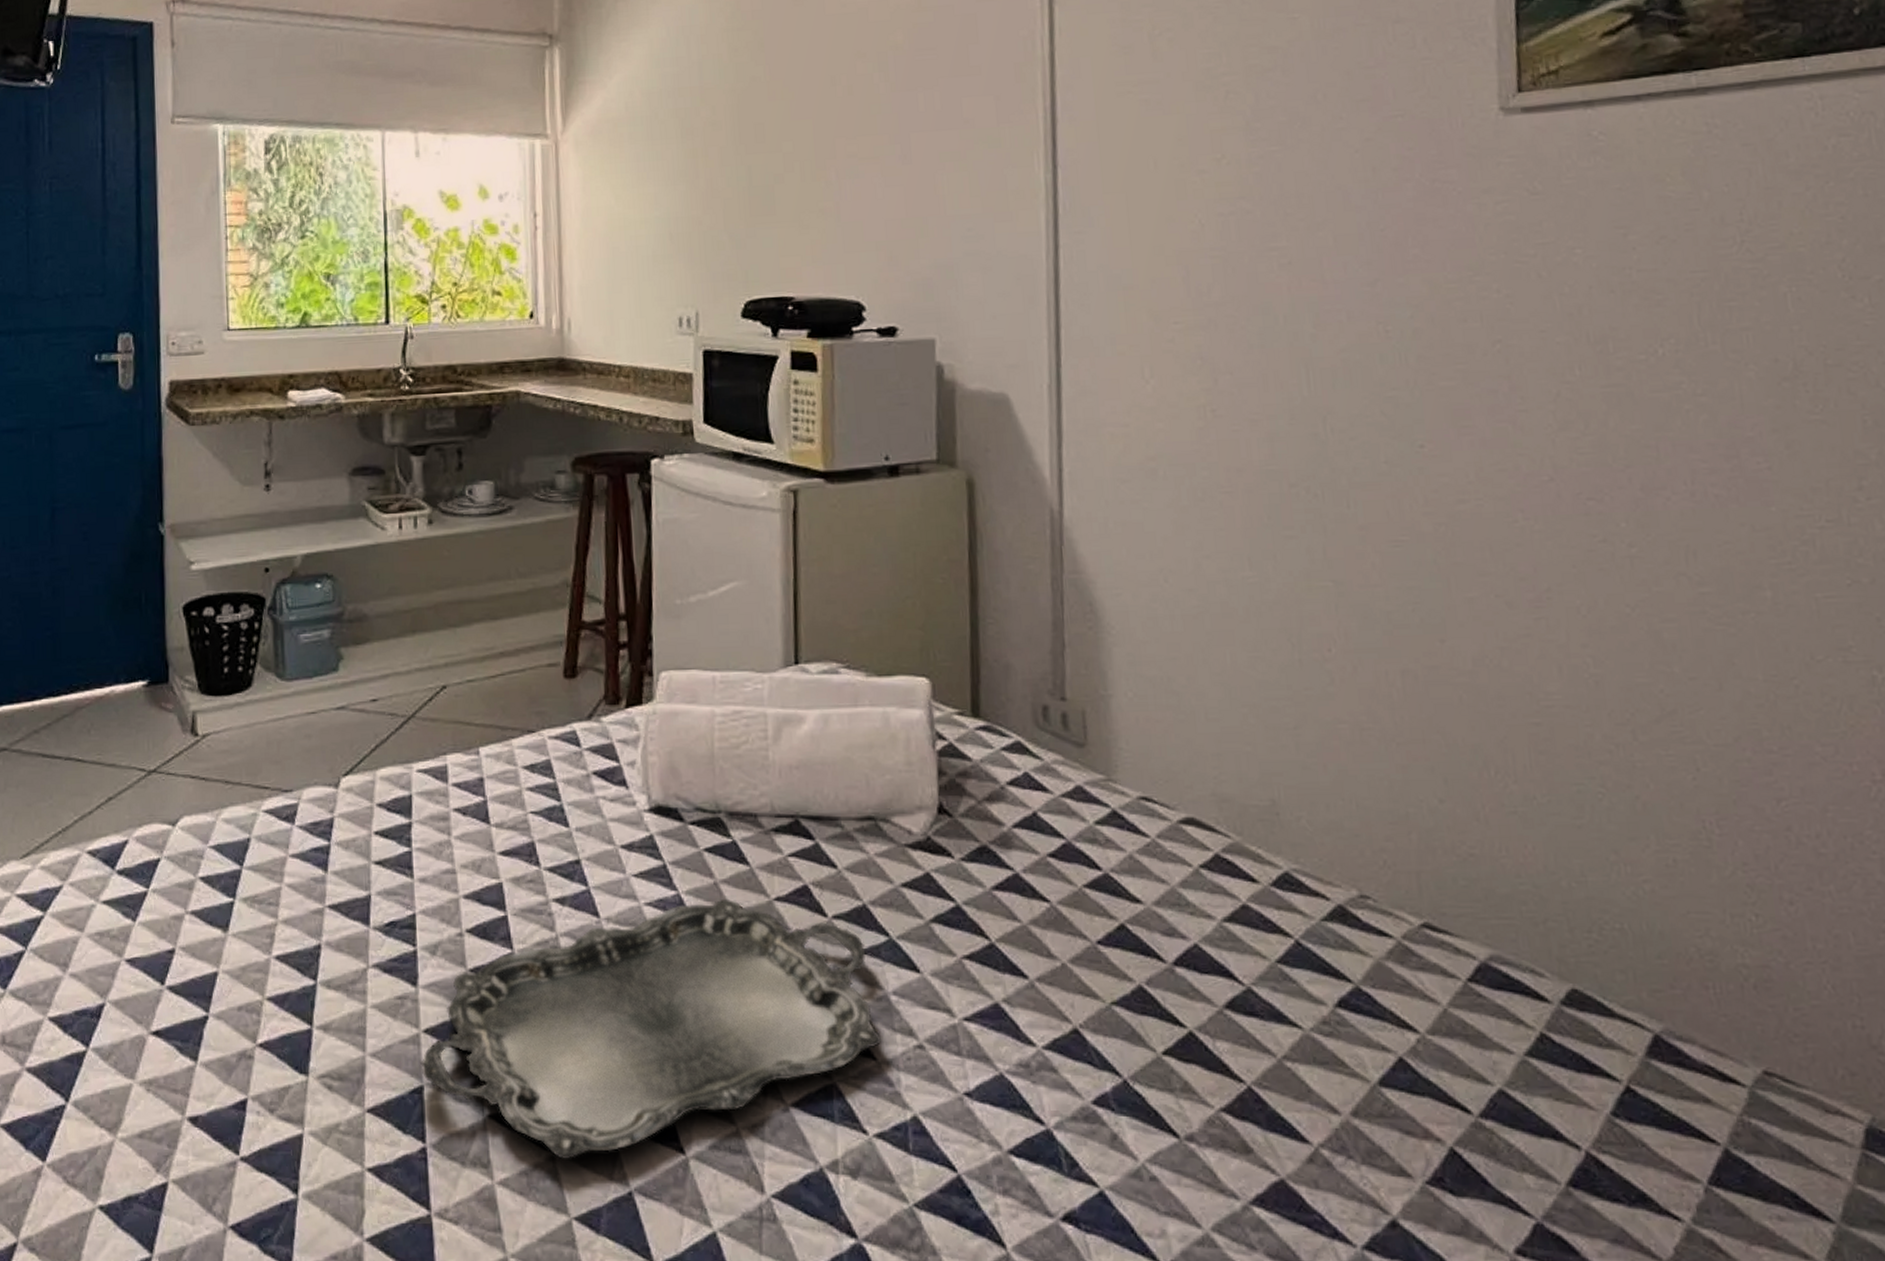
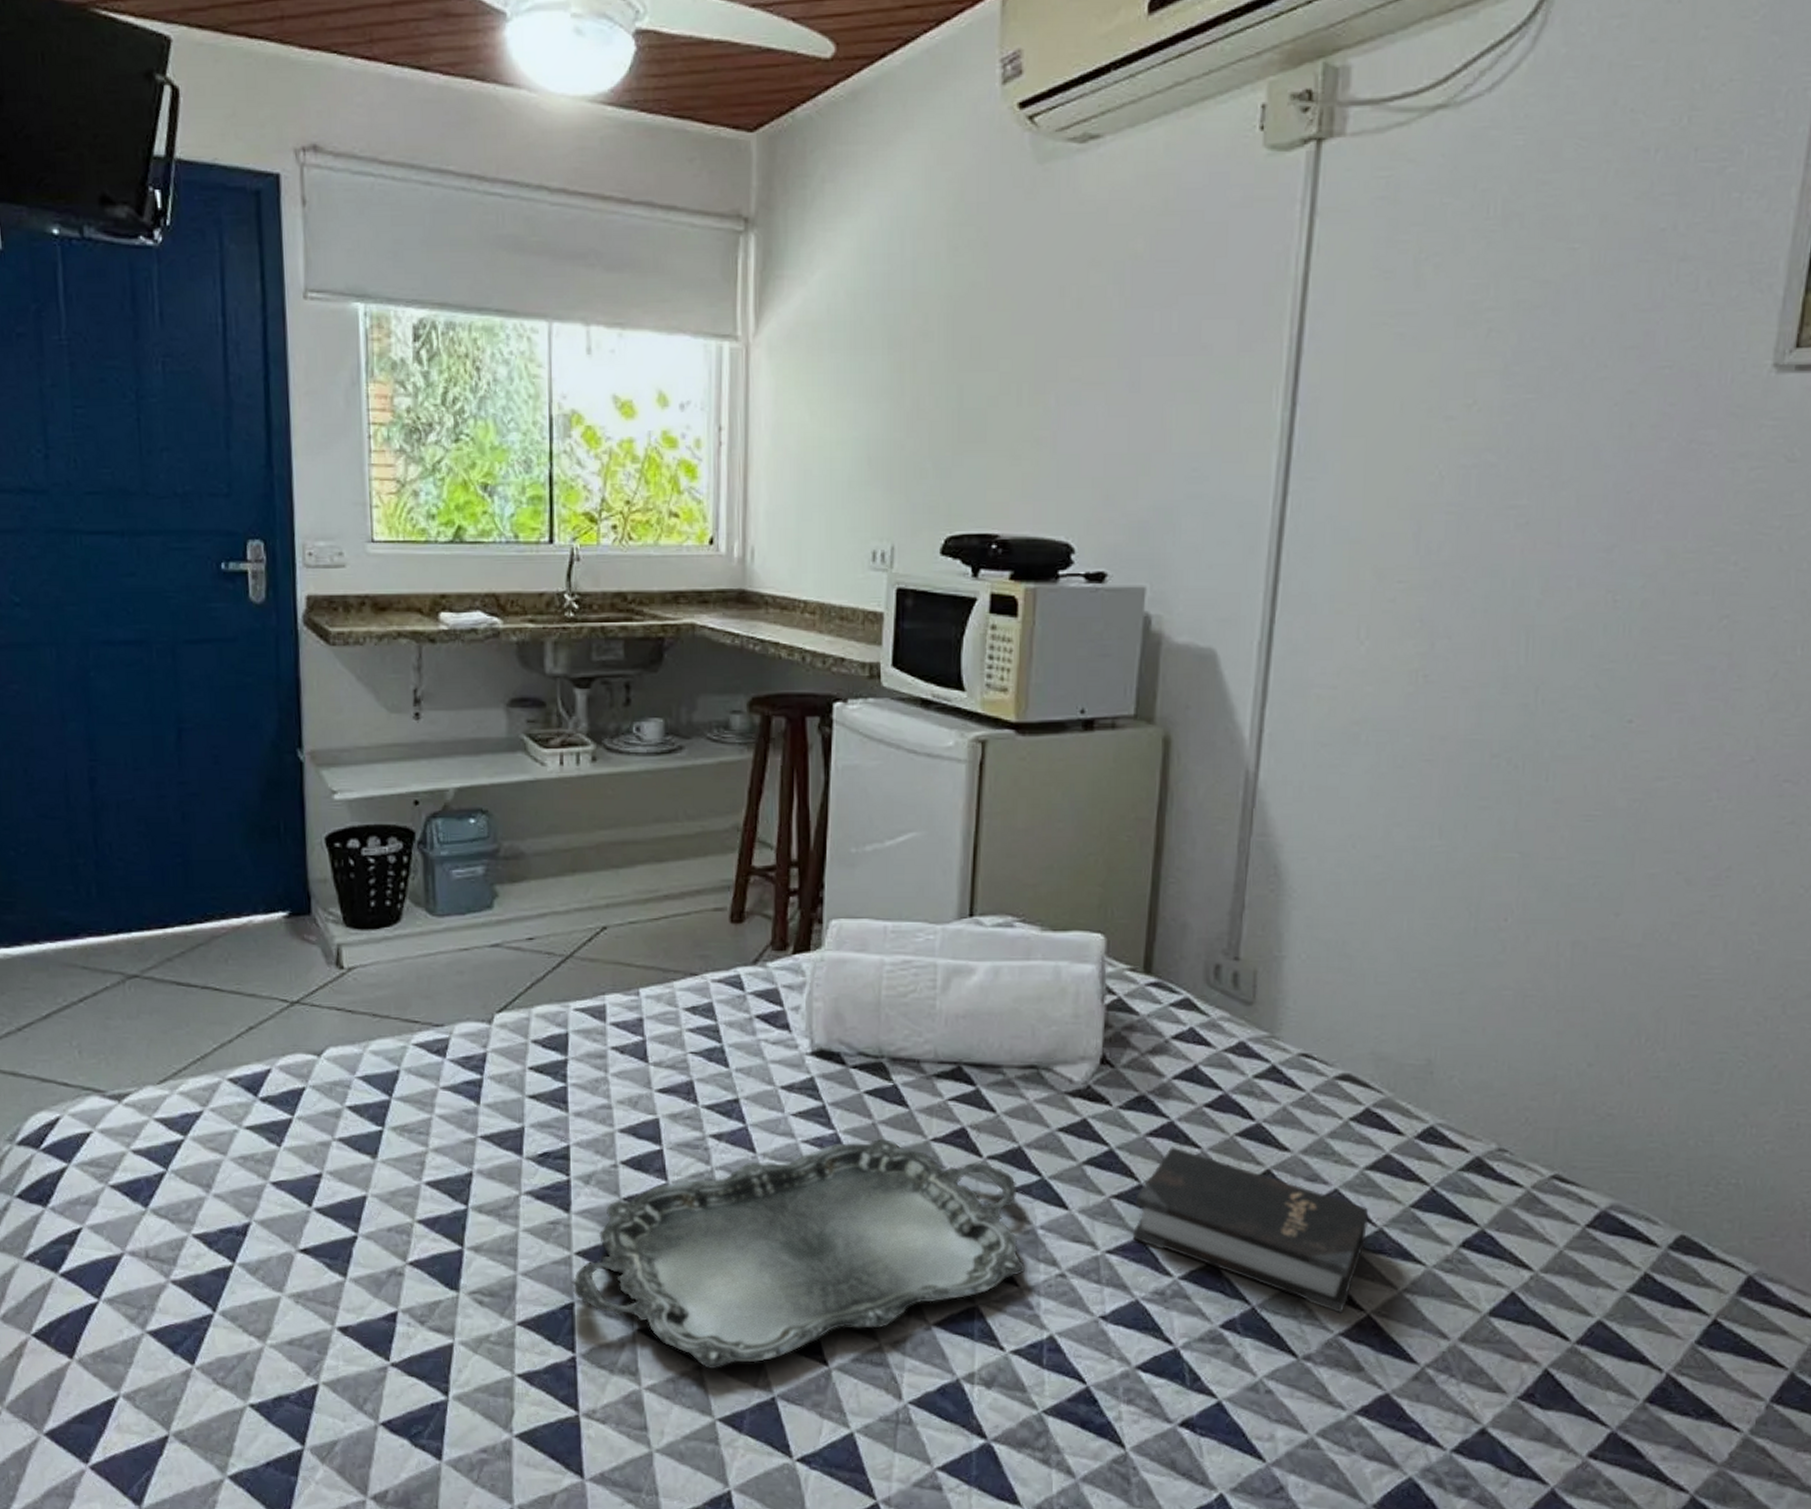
hardback book: none [988,901,1235,1085] -> present [1132,1147,1369,1313]

